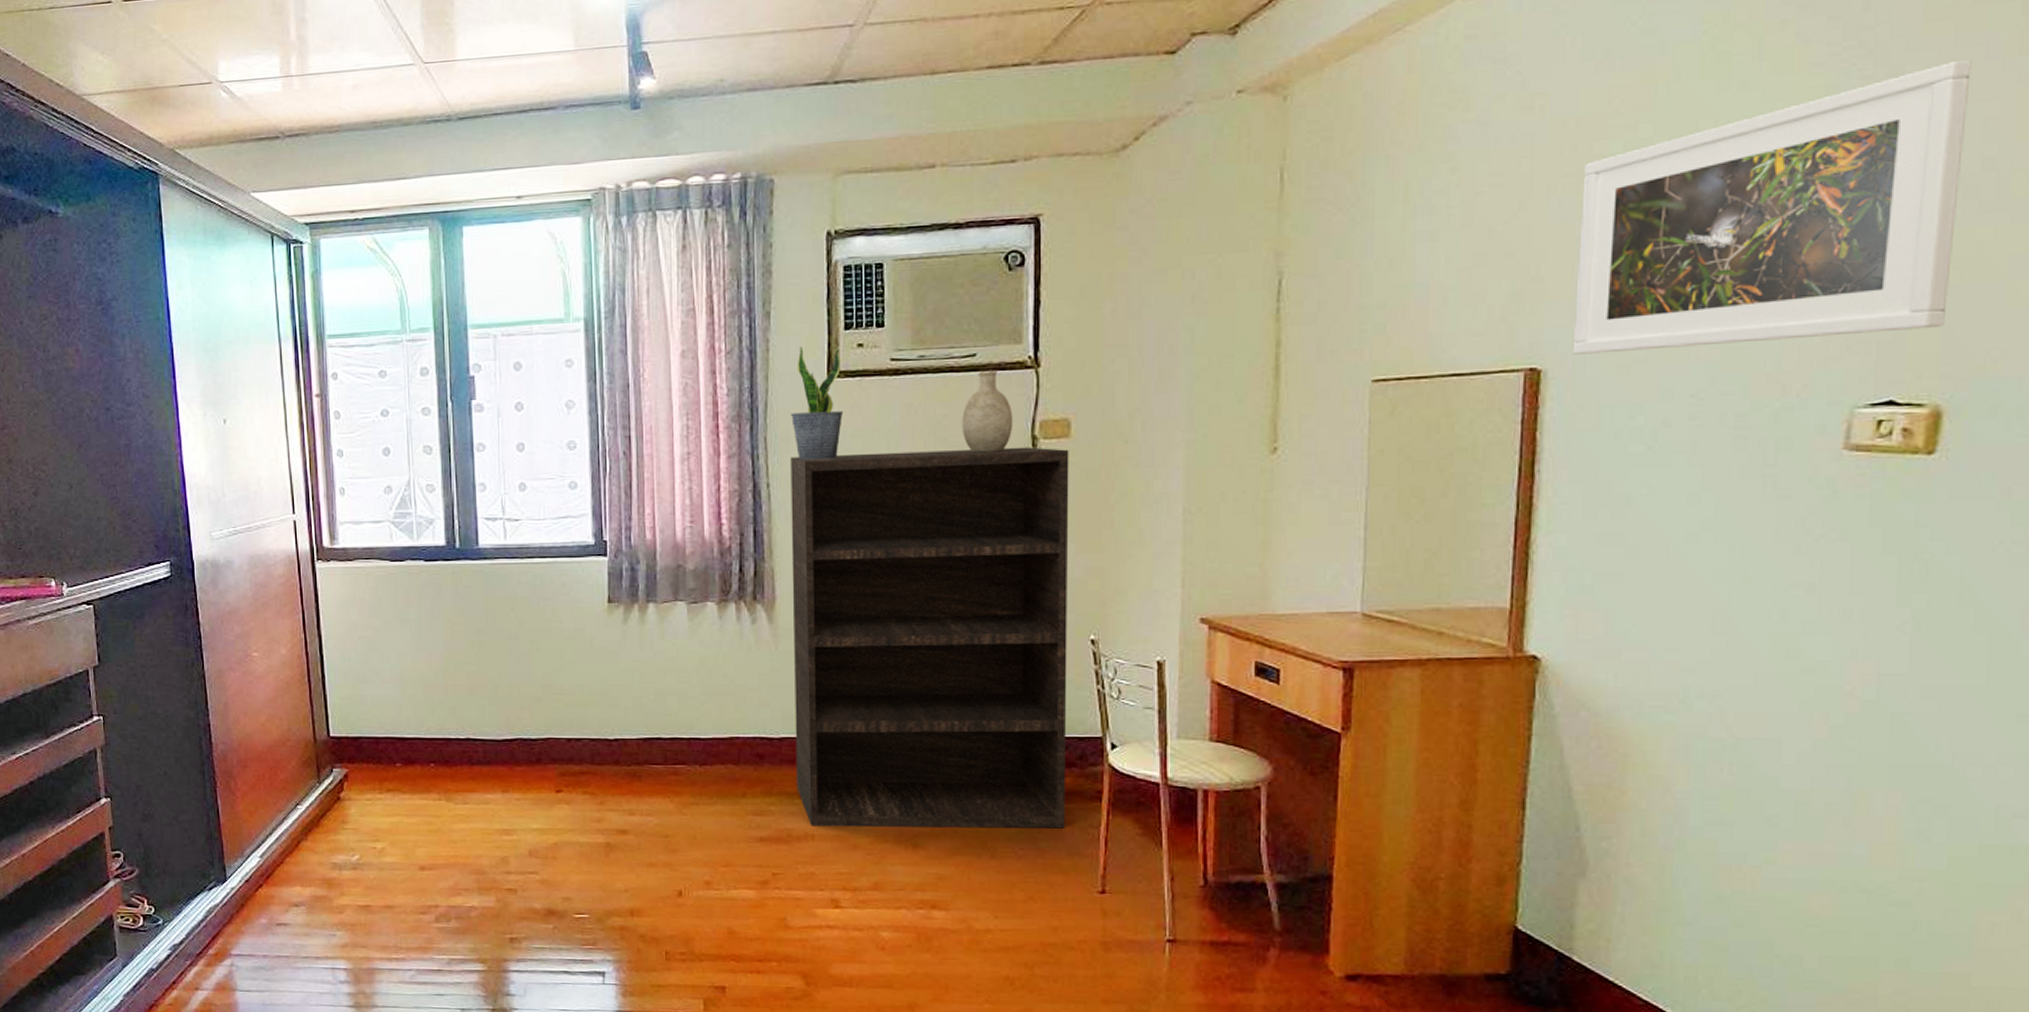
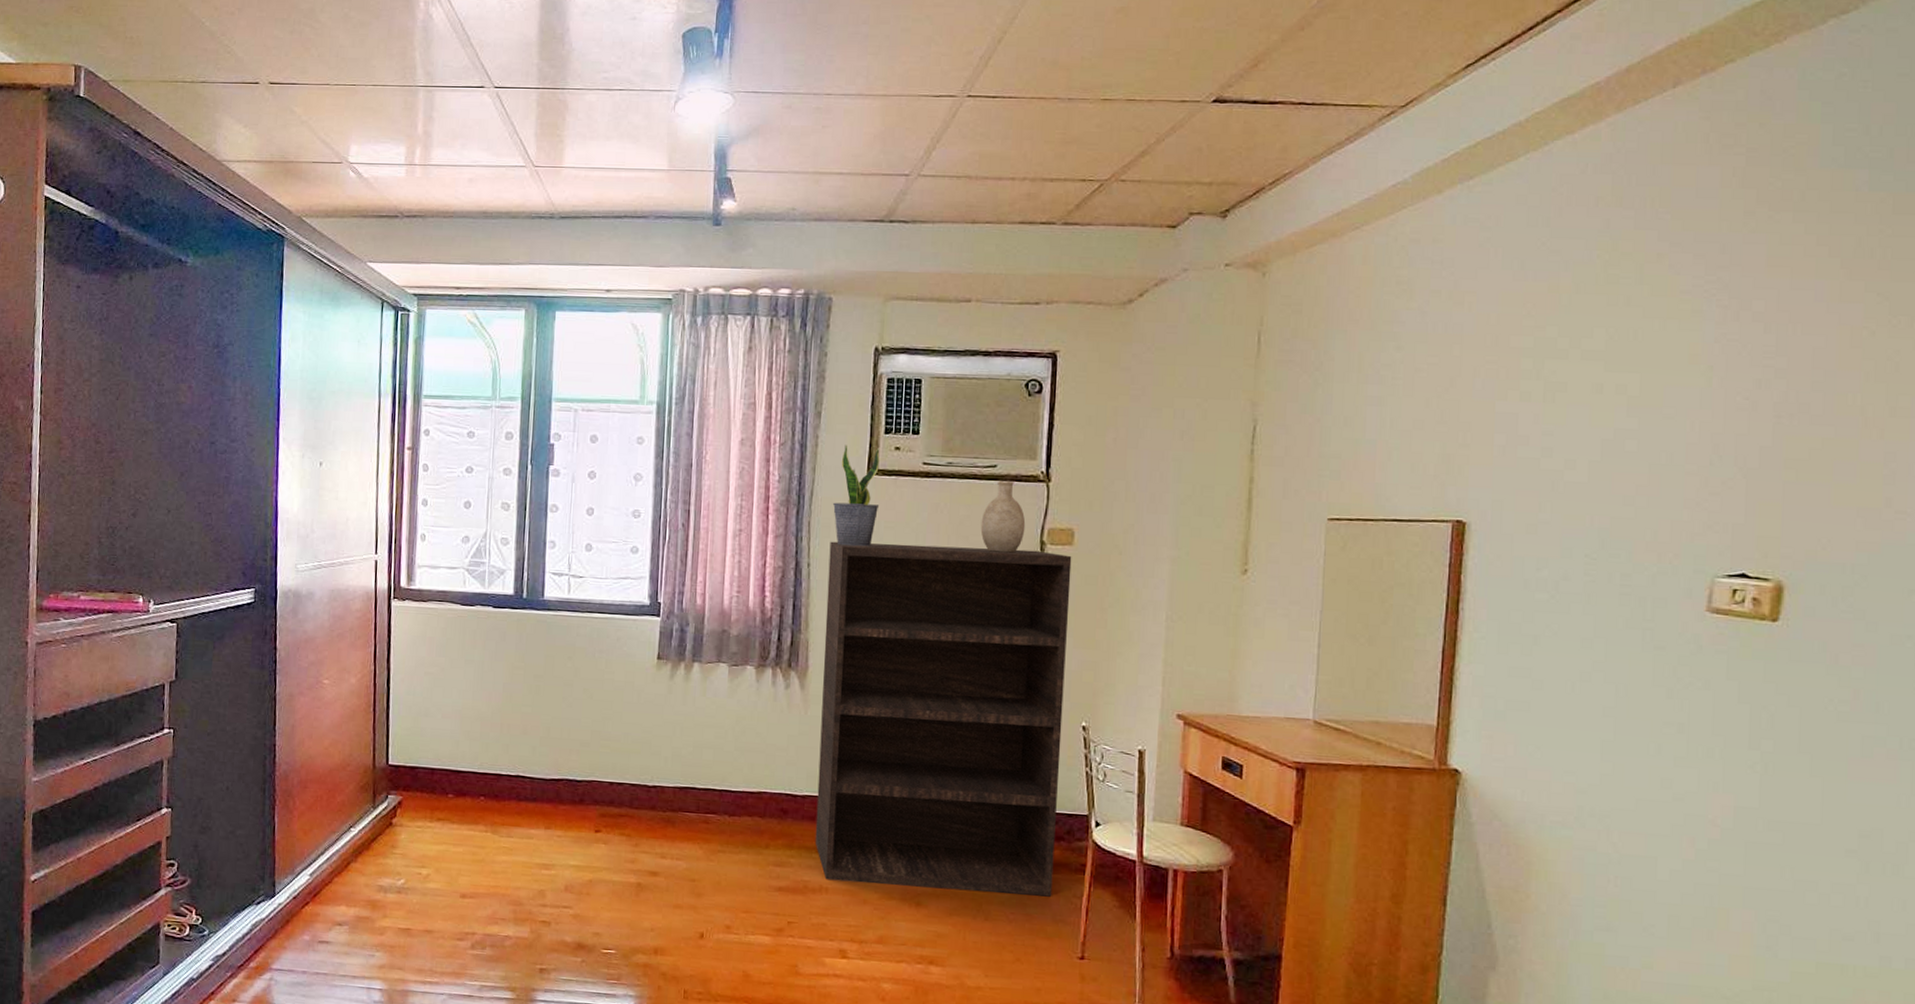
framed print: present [1572,59,1972,354] -> none [1491,300,1803,517]

